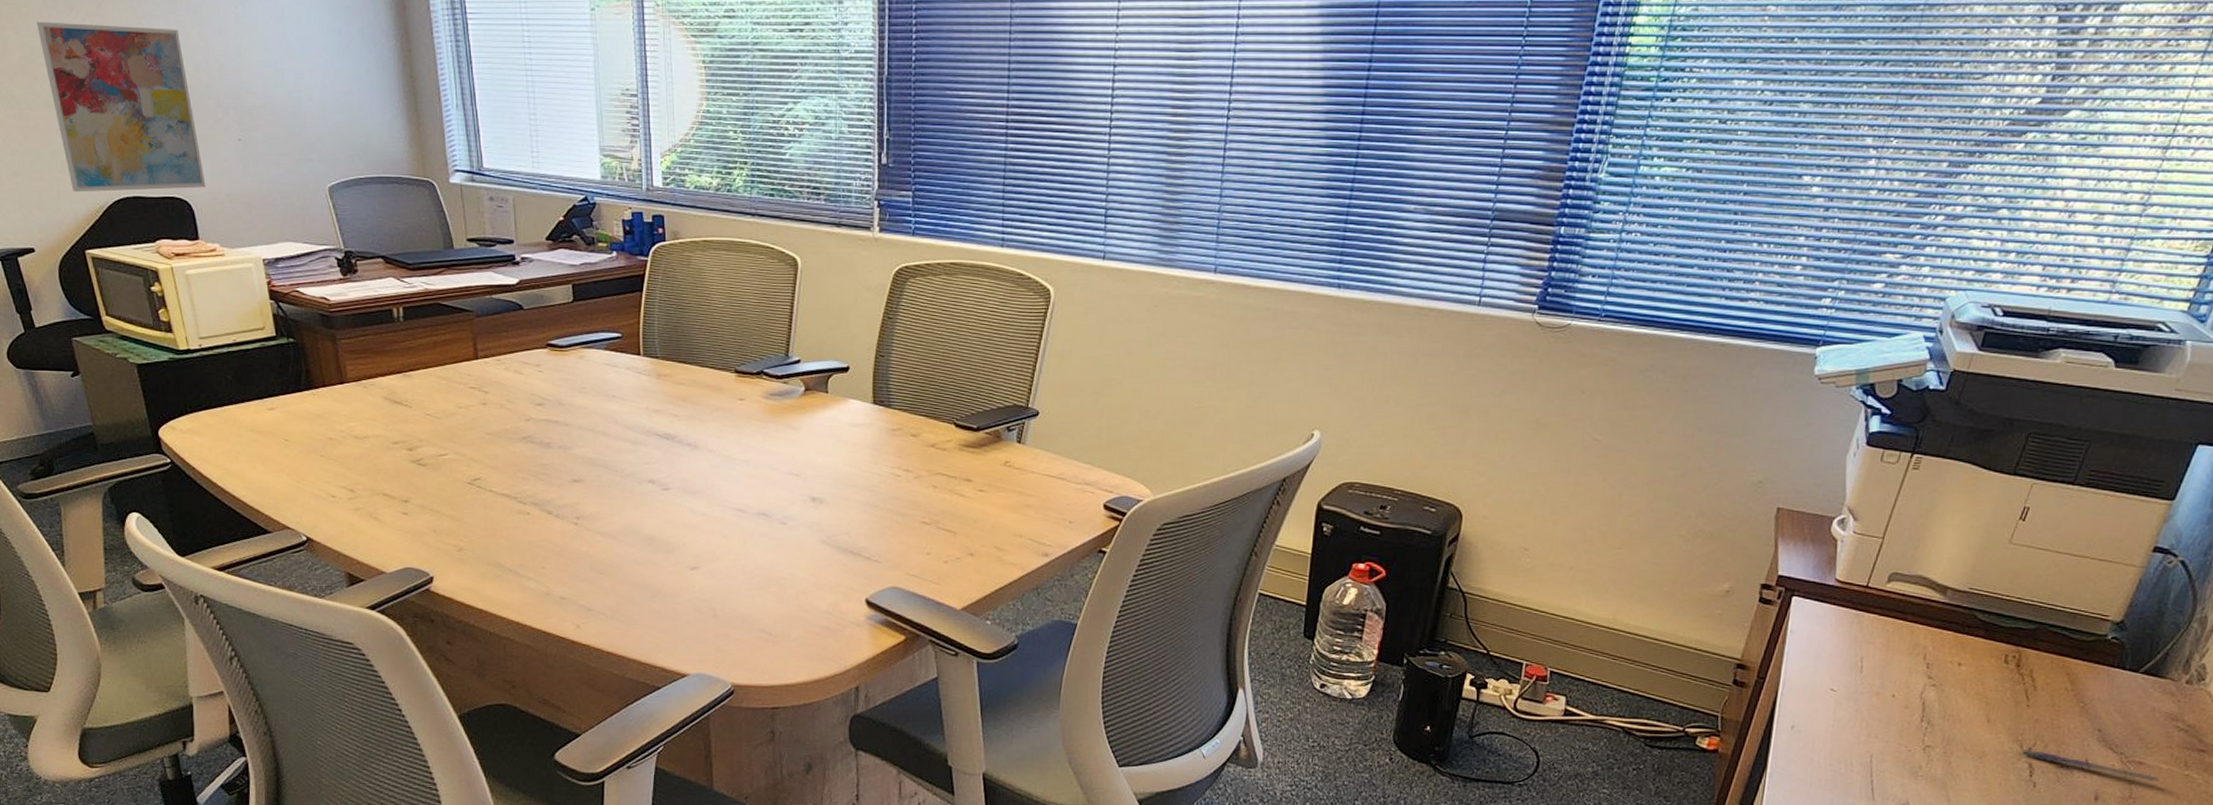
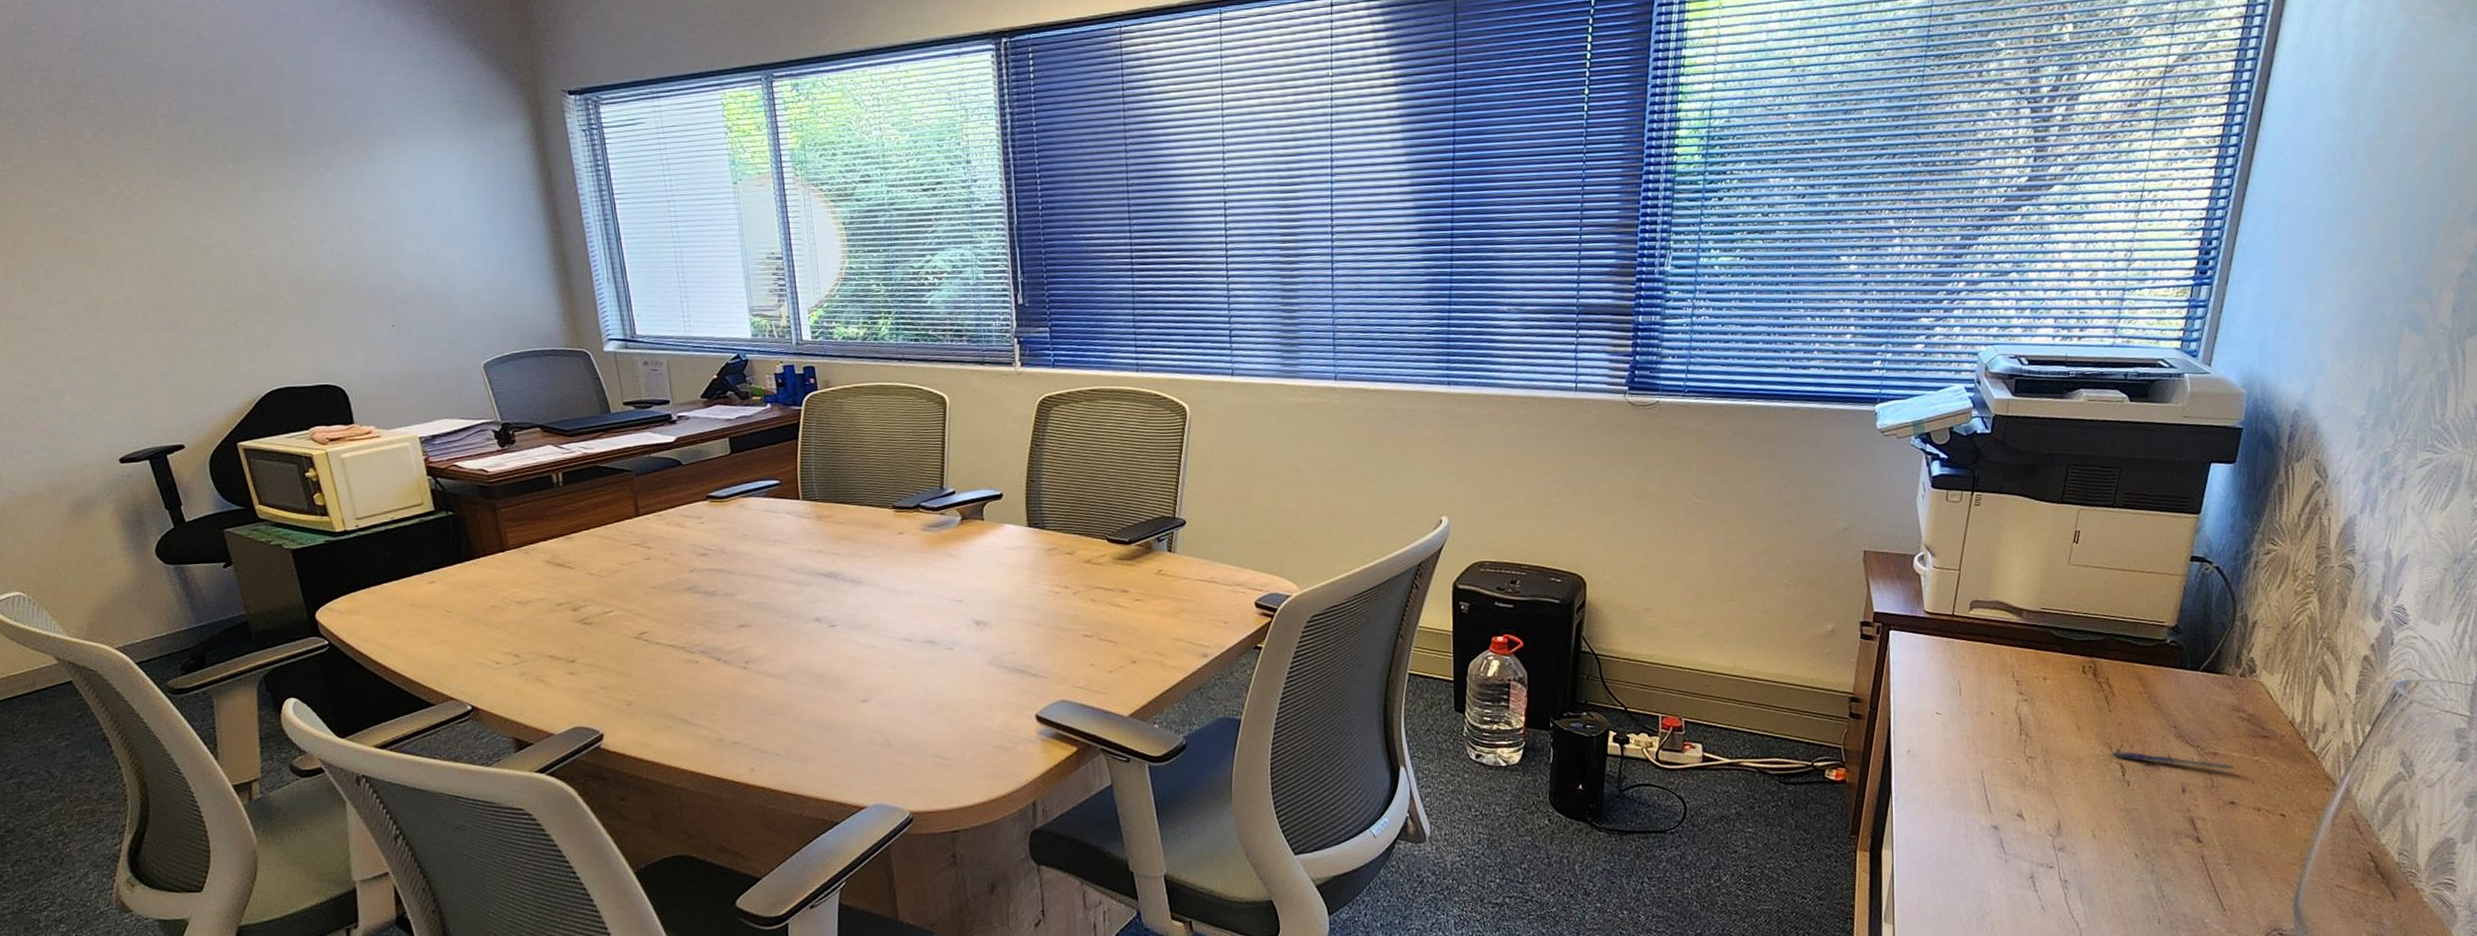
wall art: present [36,21,206,192] -> none [185,226,360,388]

